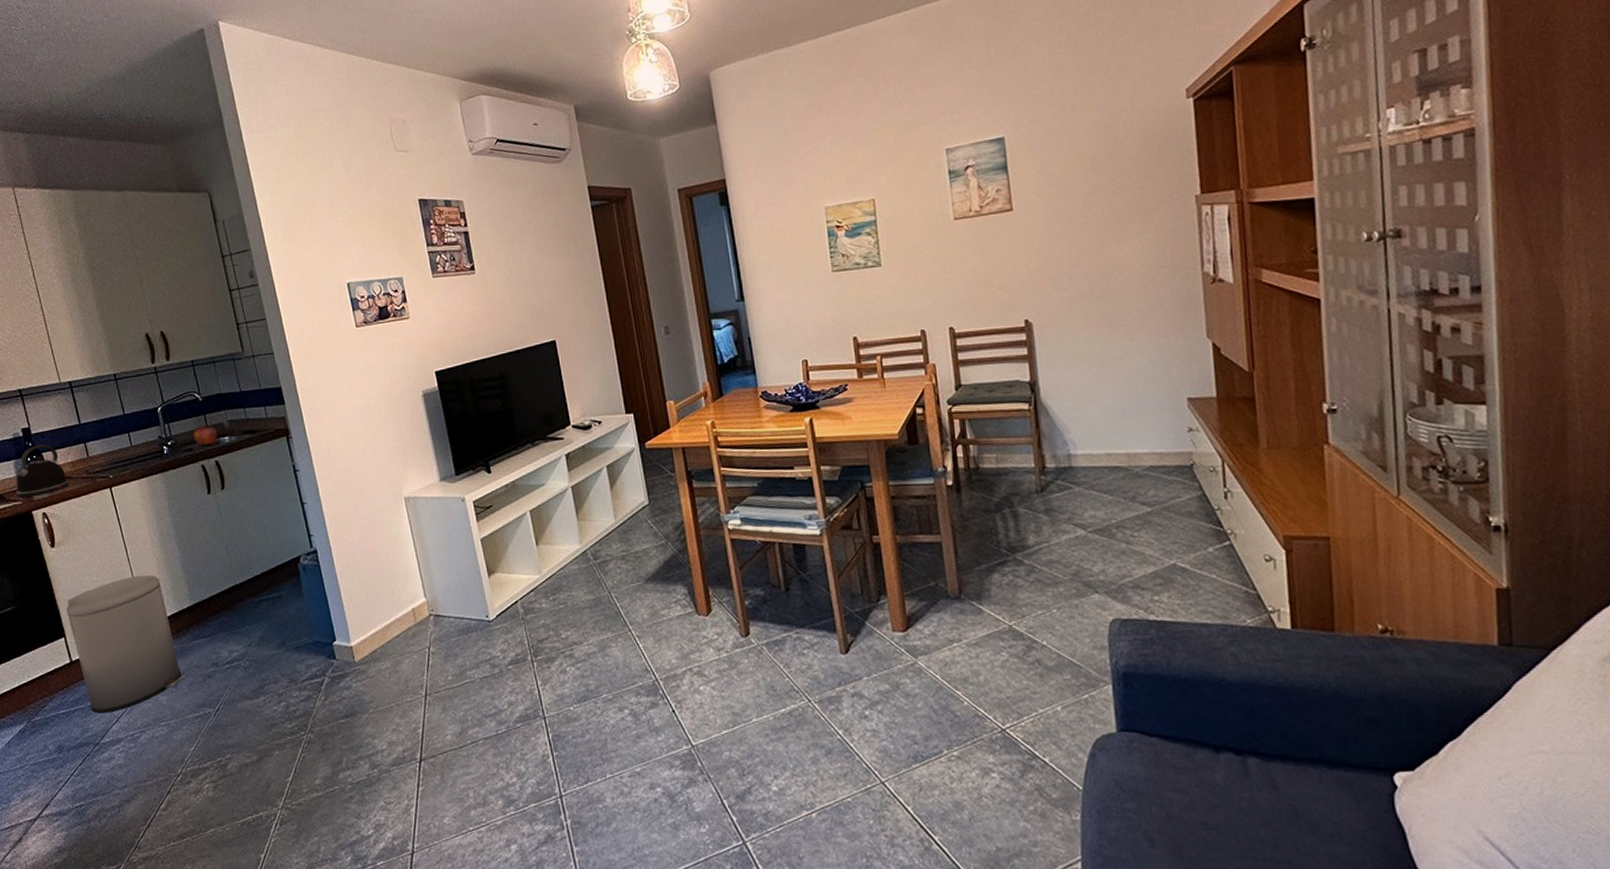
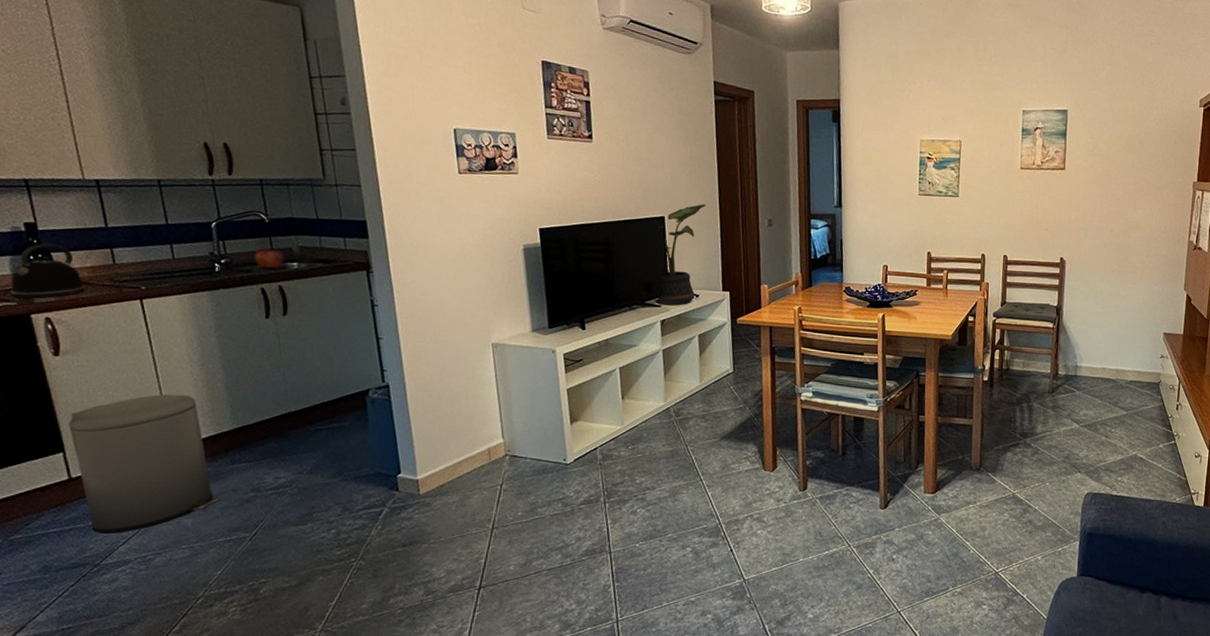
potted plant: none [551,320,598,437] -> present [653,204,706,306]

